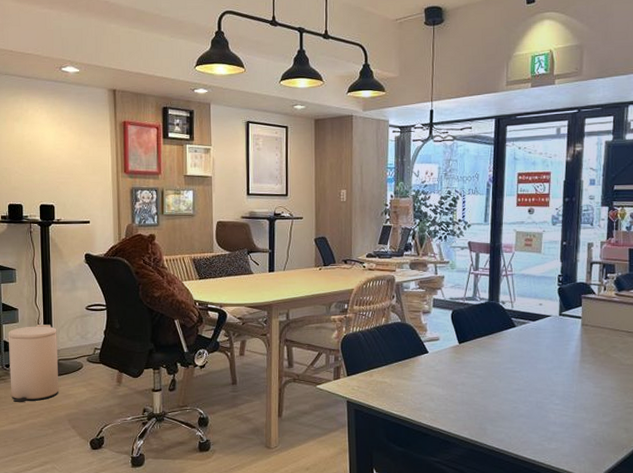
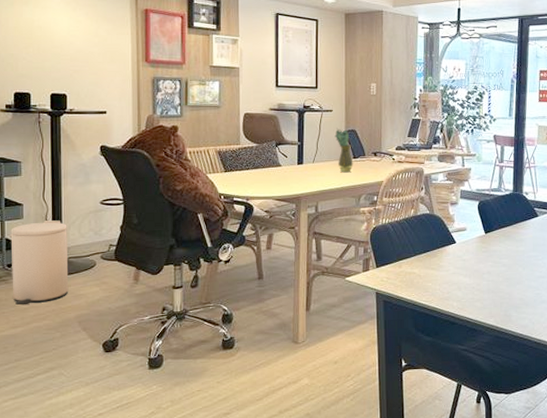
vase: none [305,235,324,281] -> present [334,127,353,173]

